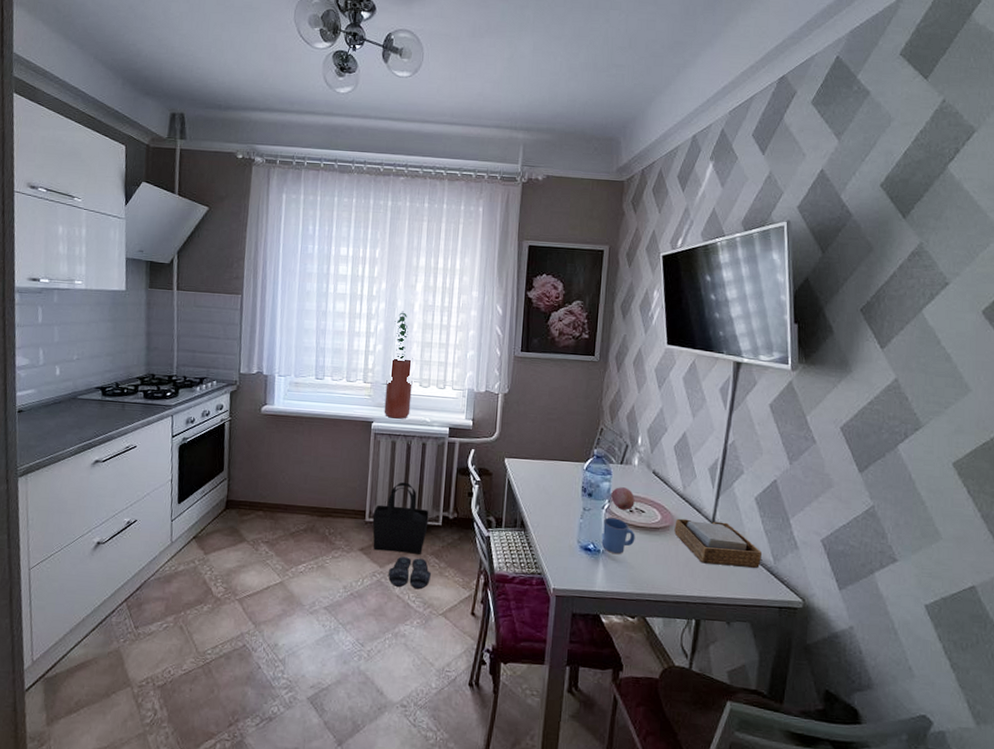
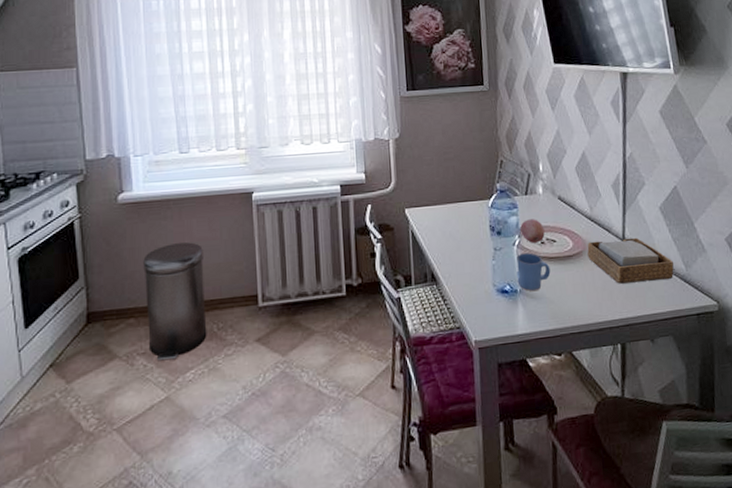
pedal bin: none [272,455,325,552] -> present [143,242,207,361]
shopping bag: present [372,482,429,554] -> none [266,254,331,338]
vase: present [384,311,413,419] -> none [263,63,295,185]
slippers: present [388,556,432,590] -> none [293,336,342,374]

